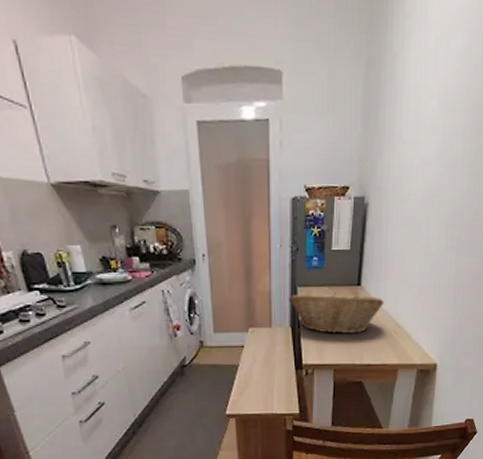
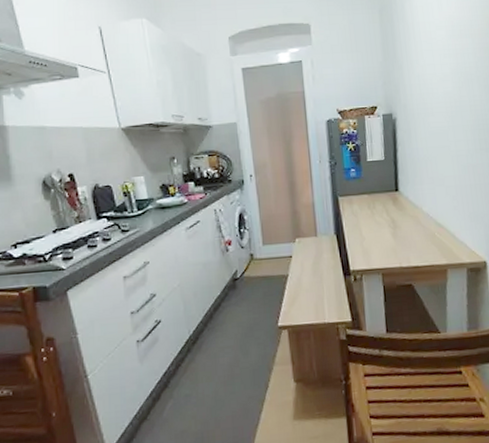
fruit basket: present [289,292,384,333] -> none [331,199,424,238]

